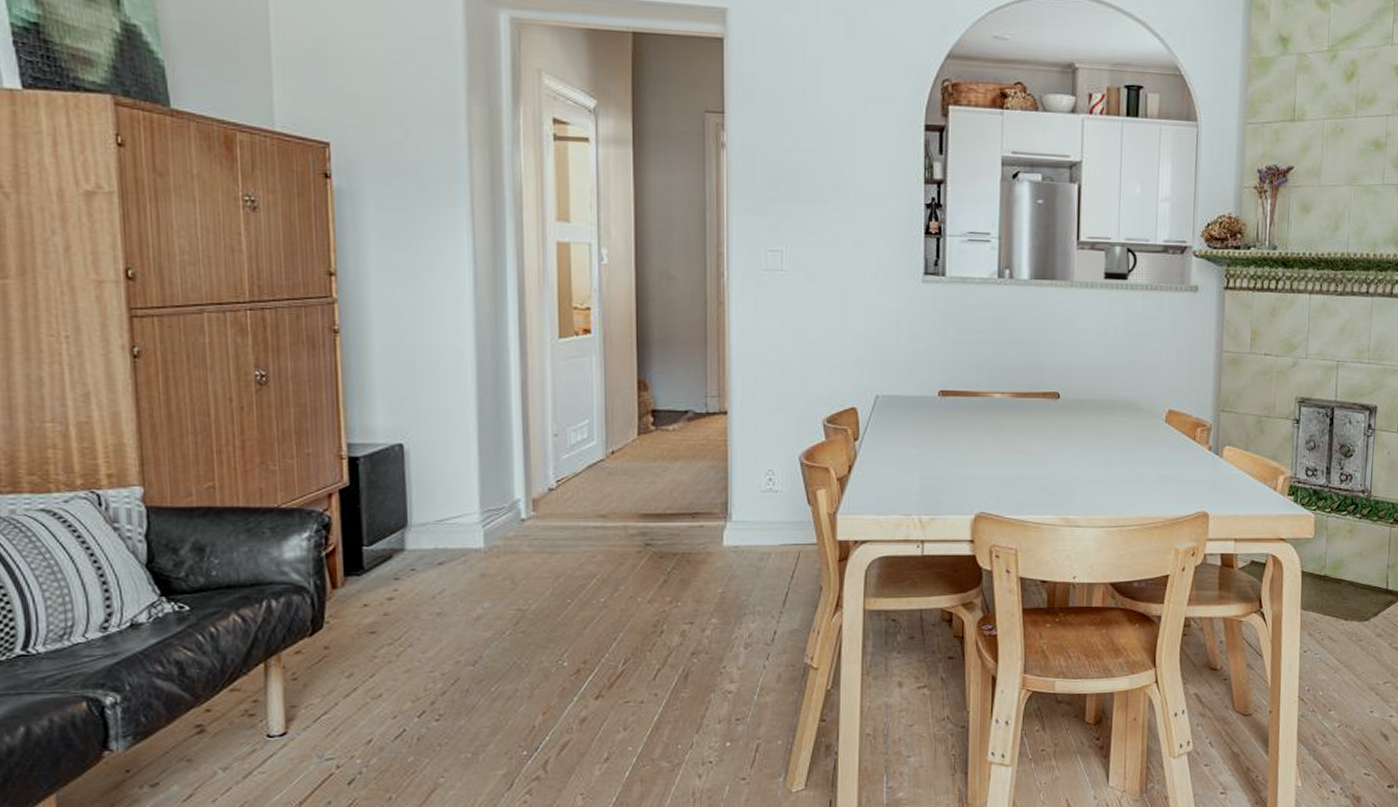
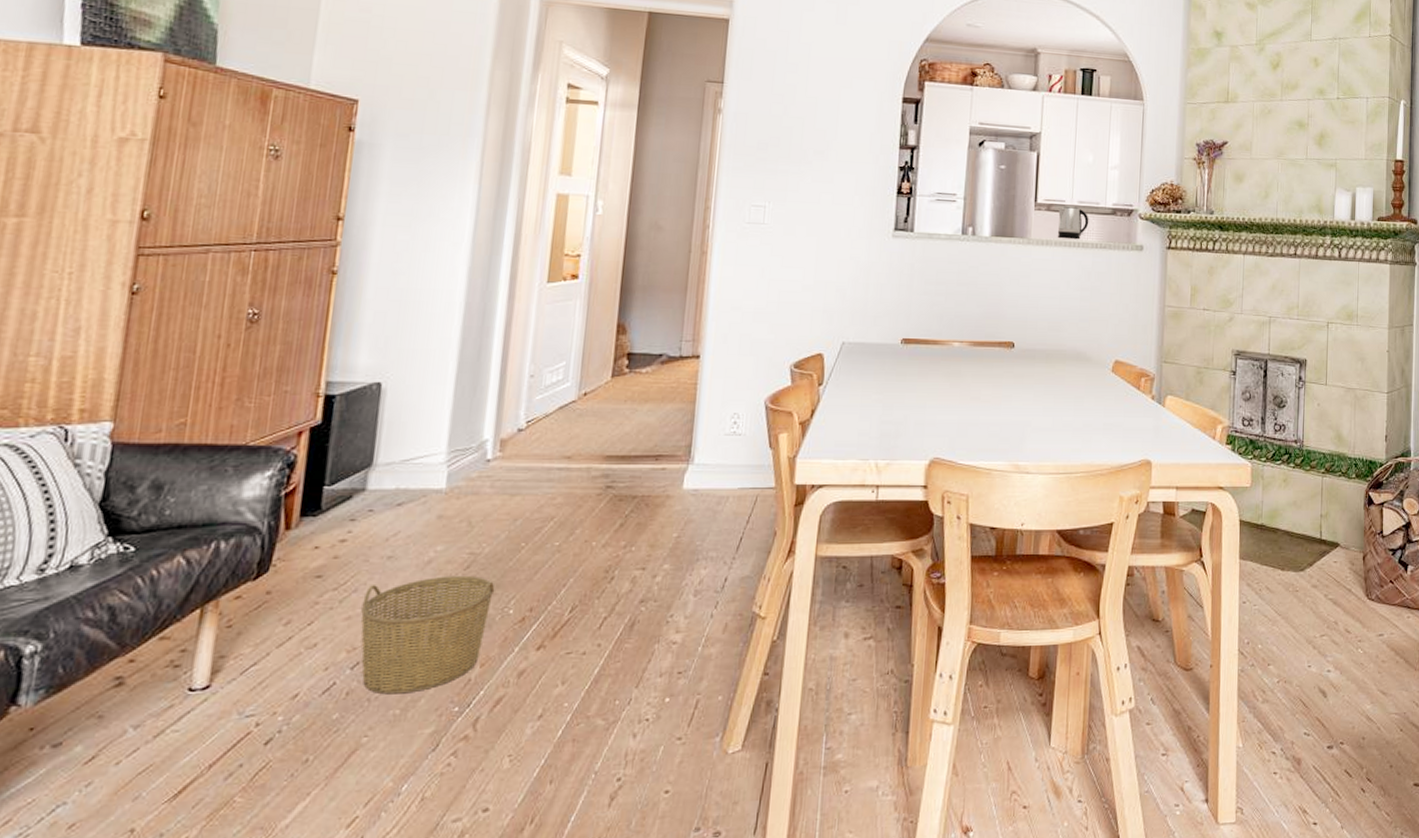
basket: none [419,630,547,740] -> present [360,575,495,695]

